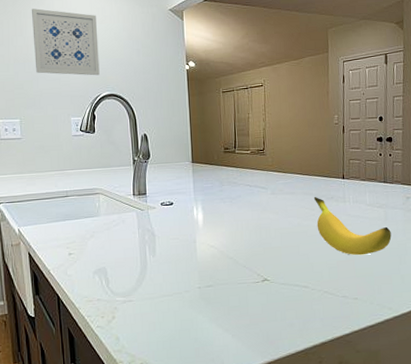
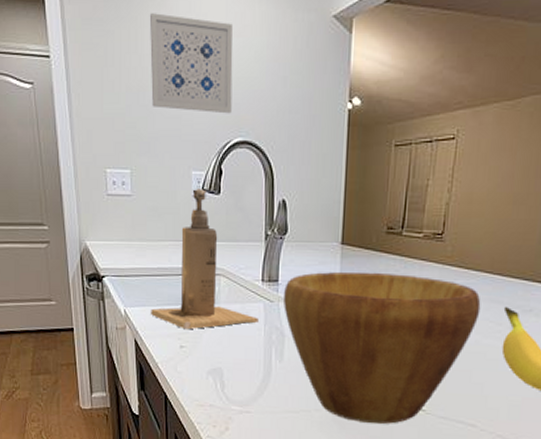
soap dispenser: none [41,130,133,240] -> present [150,189,259,330]
bowl: none [151,180,298,297] -> present [283,271,481,424]

